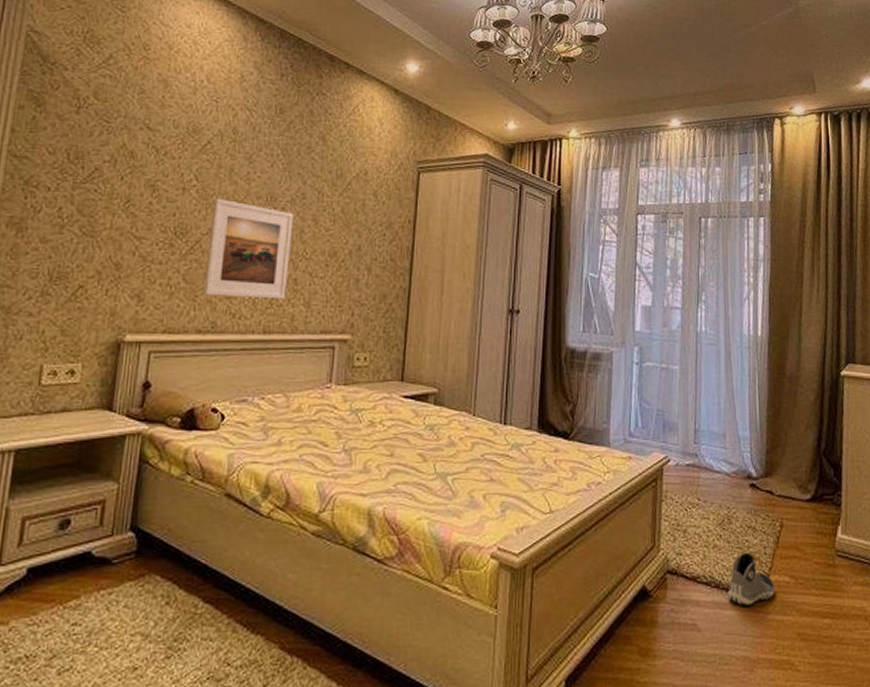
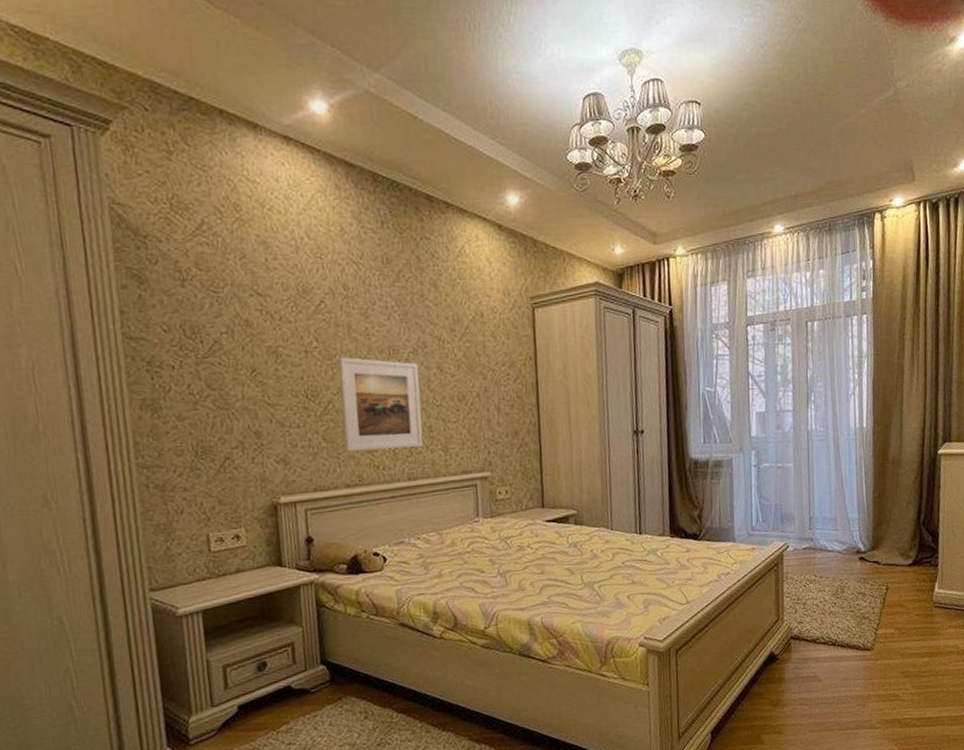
sneaker: present [727,552,775,607] -> none [842,613,882,657]

